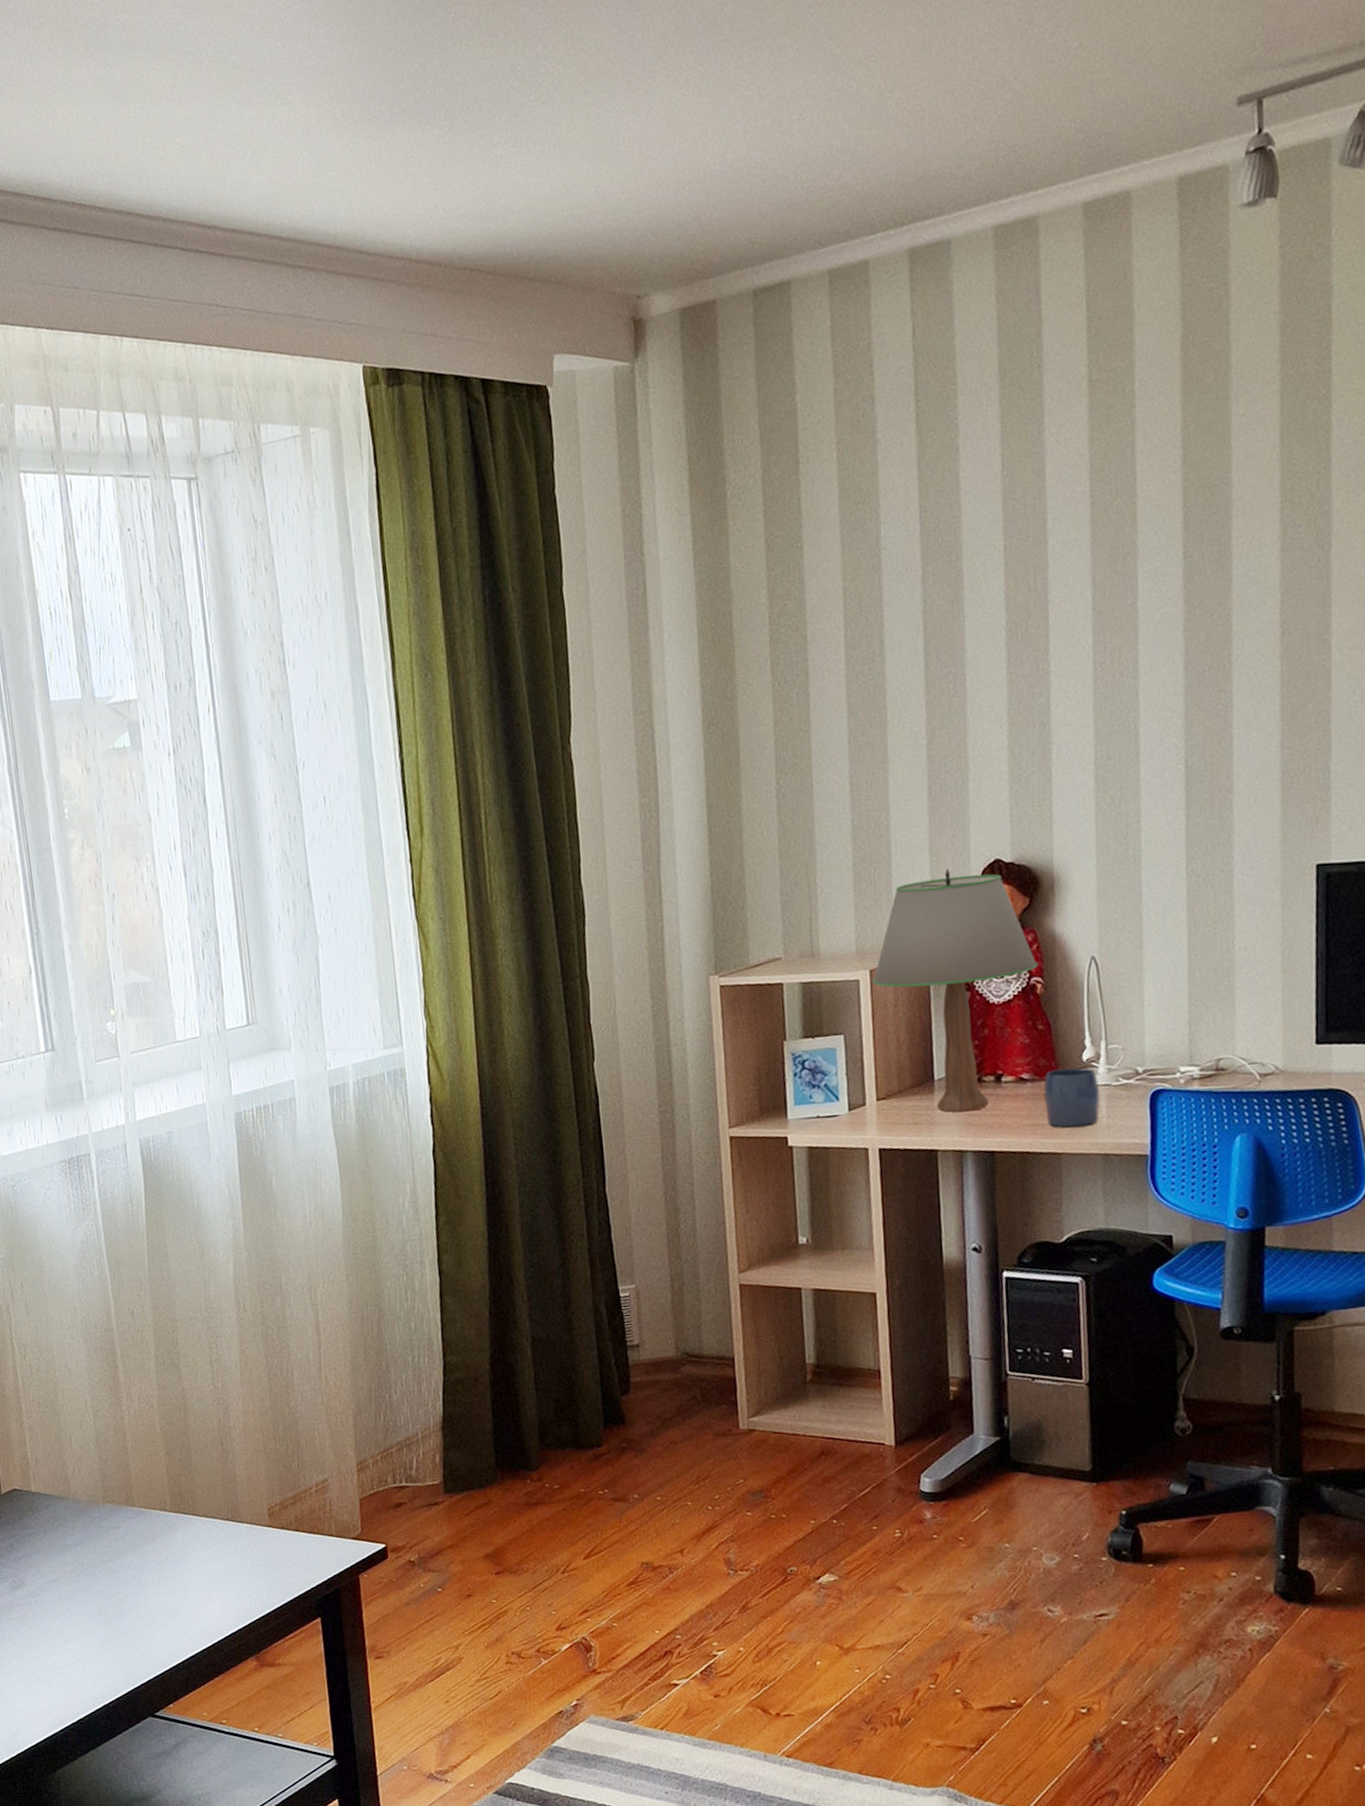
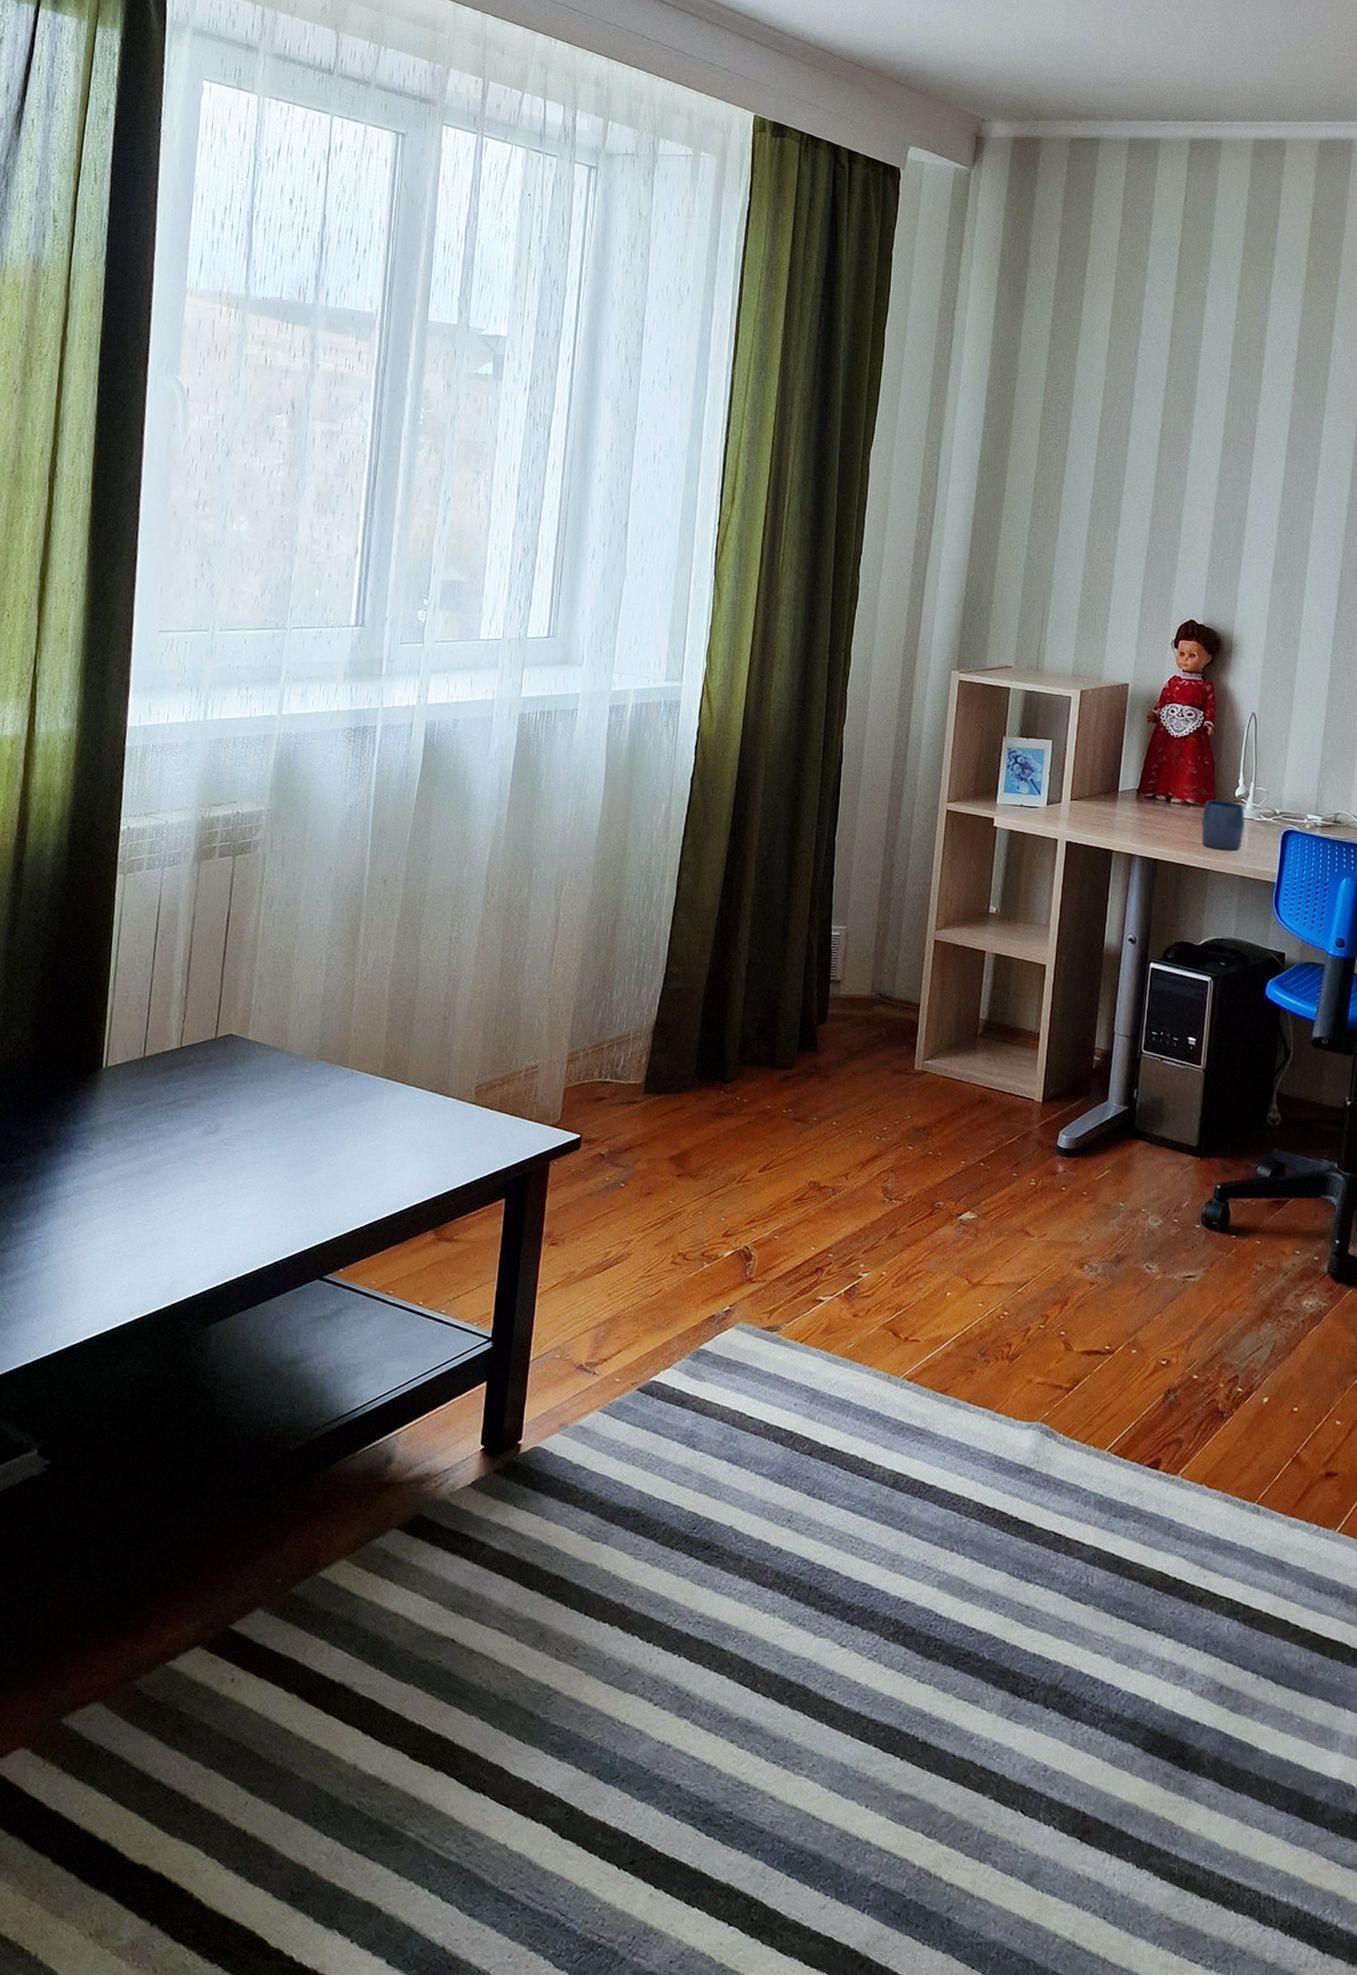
table lamp: present [871,868,1039,1113] -> none [1081,619,1212,822]

